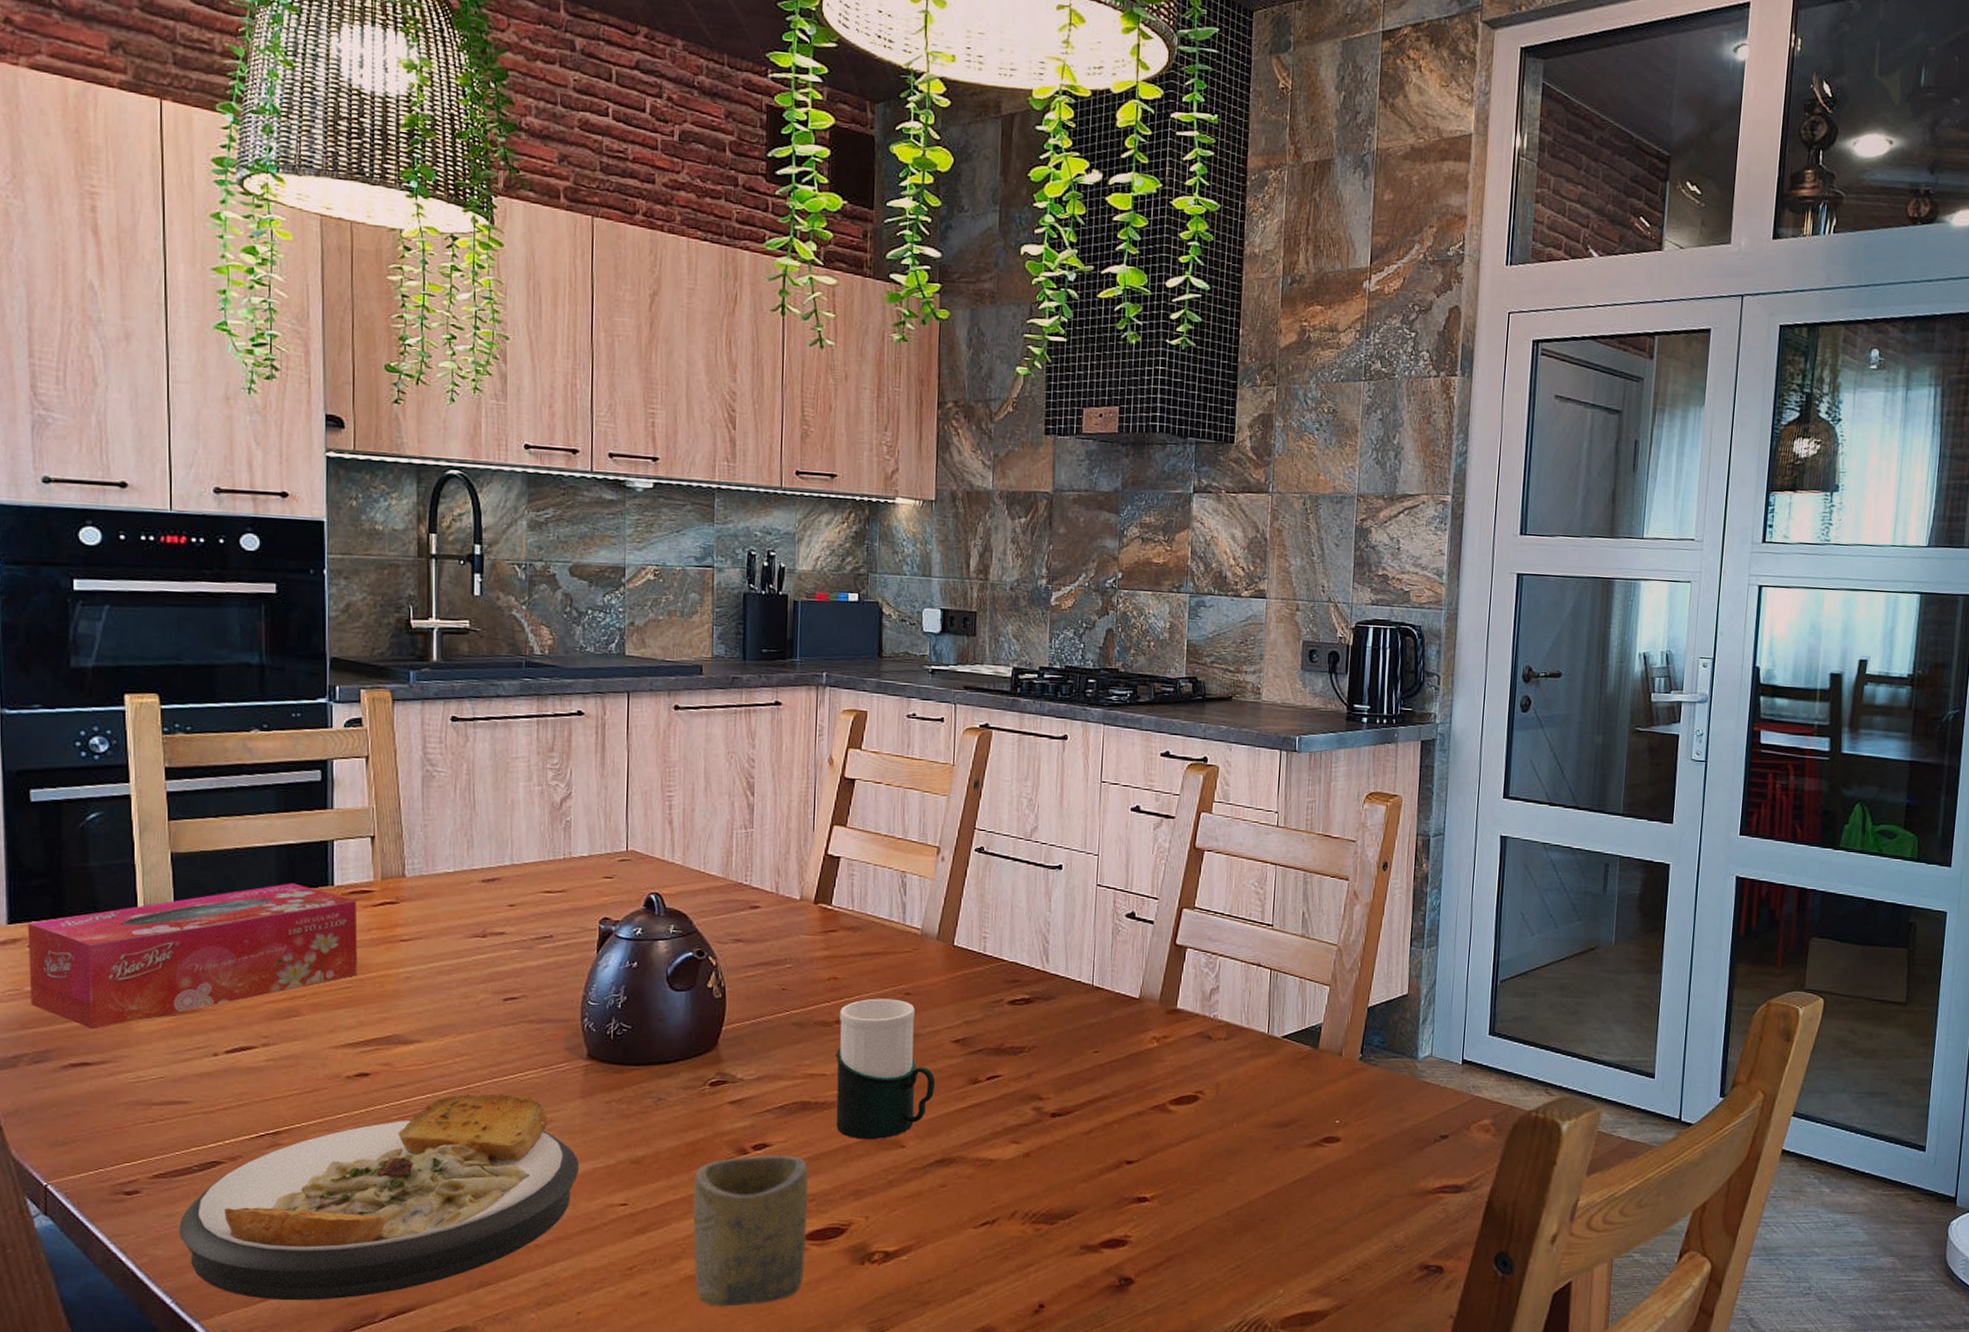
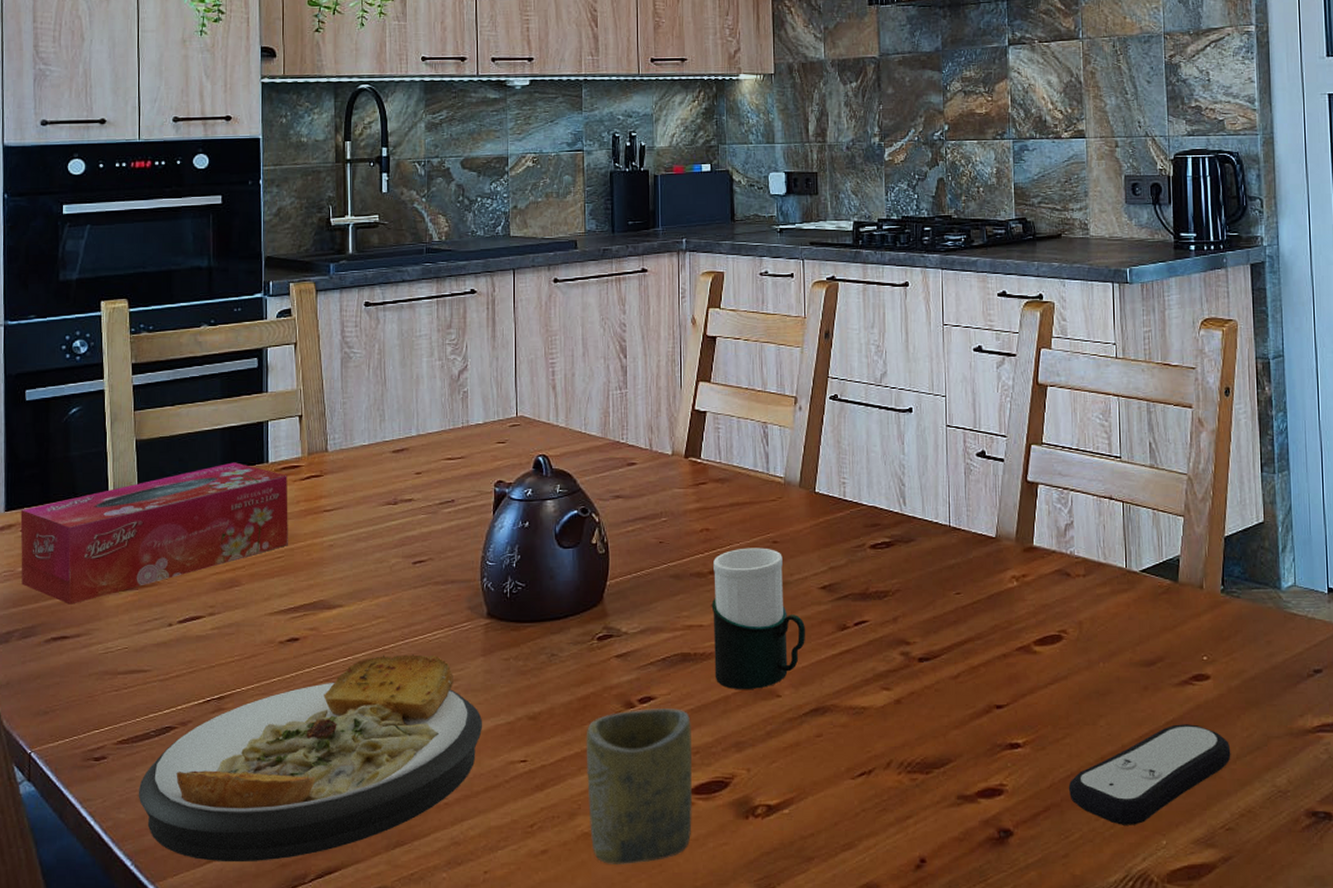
remote control: none [1192,1183,1354,1275] -> present [1068,724,1231,825]

